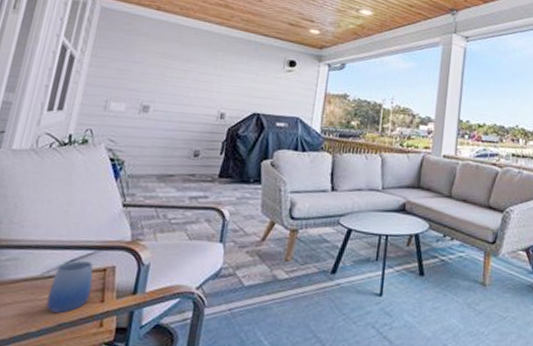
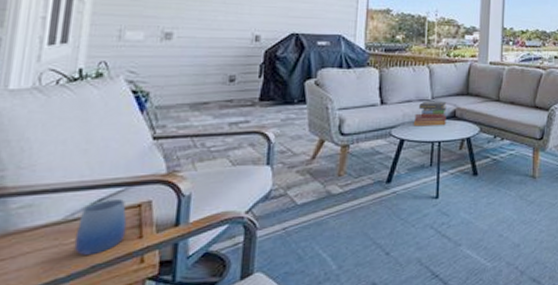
books: none [363,192,397,219] -> present [414,102,447,127]

